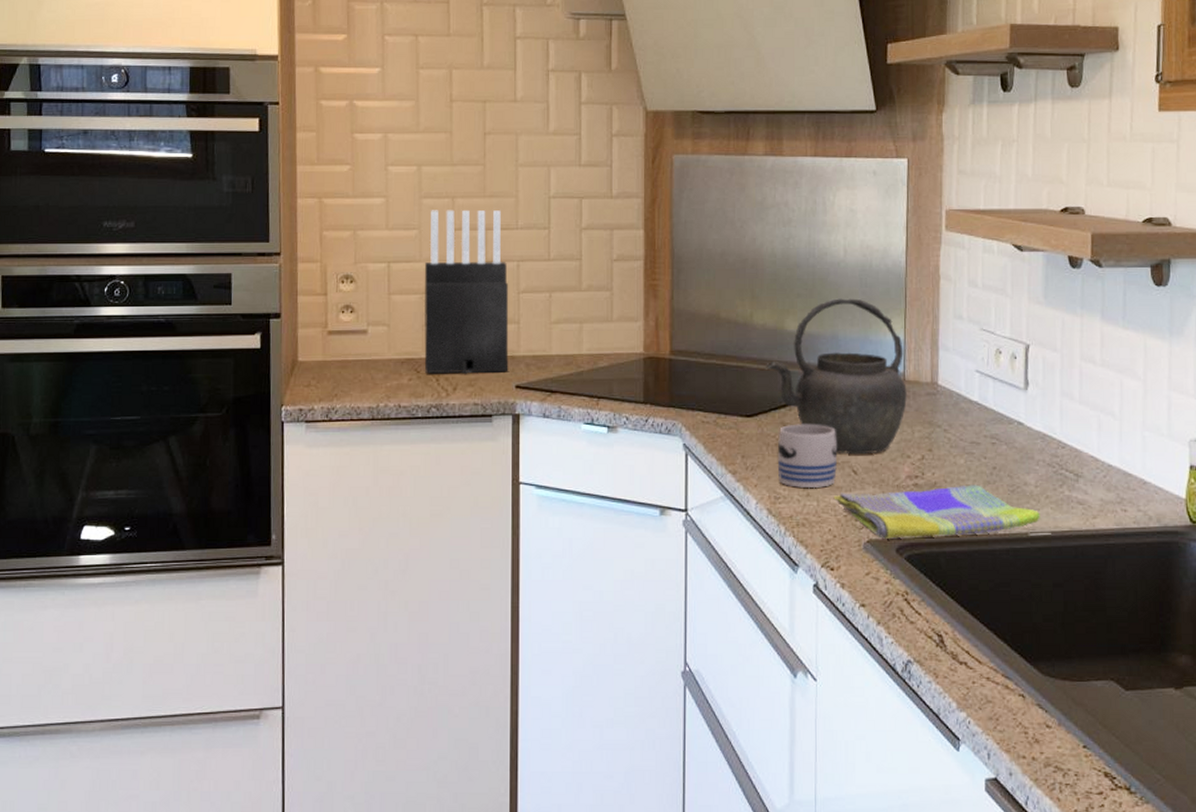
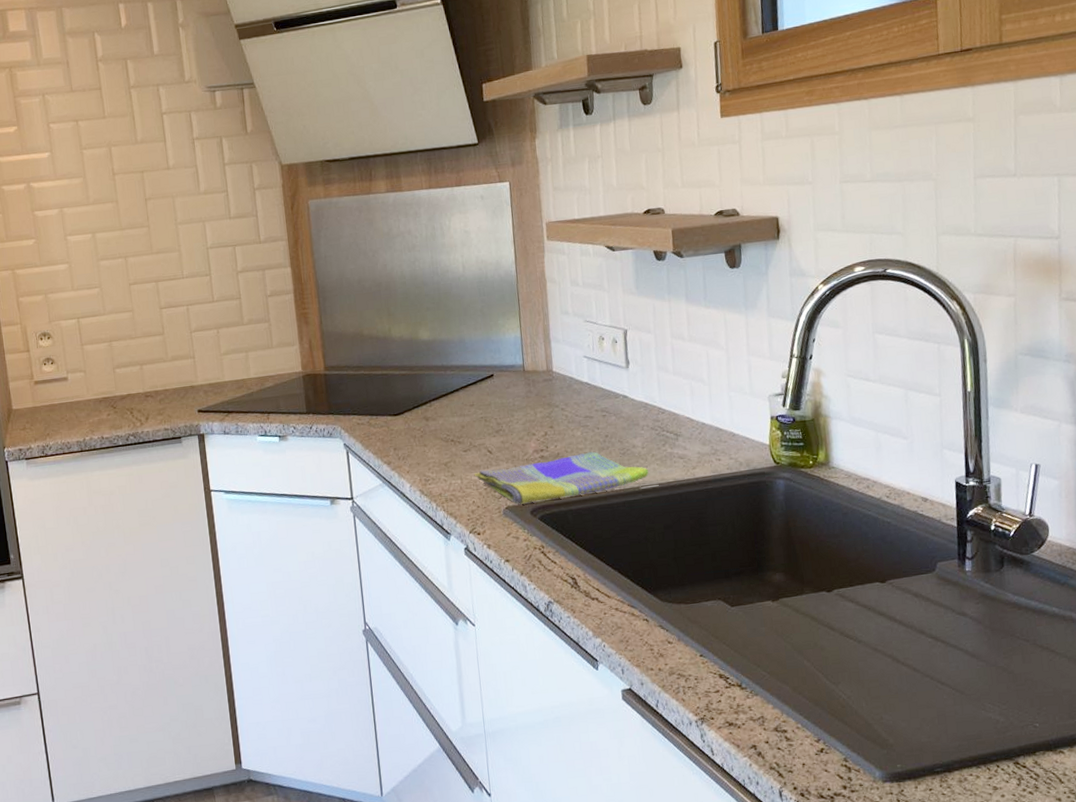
knife block: present [423,209,509,374] -> none [108,264,190,409]
kettle: present [765,298,908,455] -> none [405,306,529,438]
mug: present [777,424,838,489] -> none [423,416,475,470]

